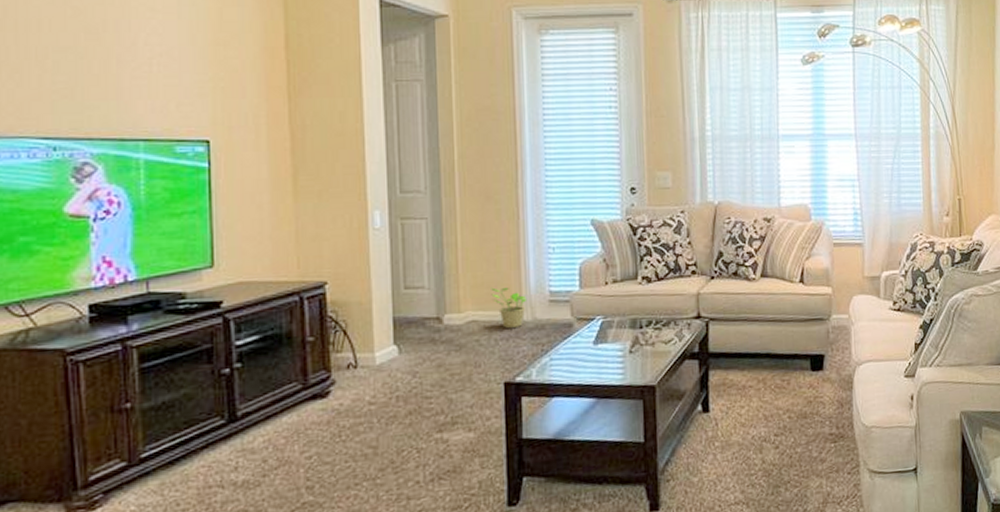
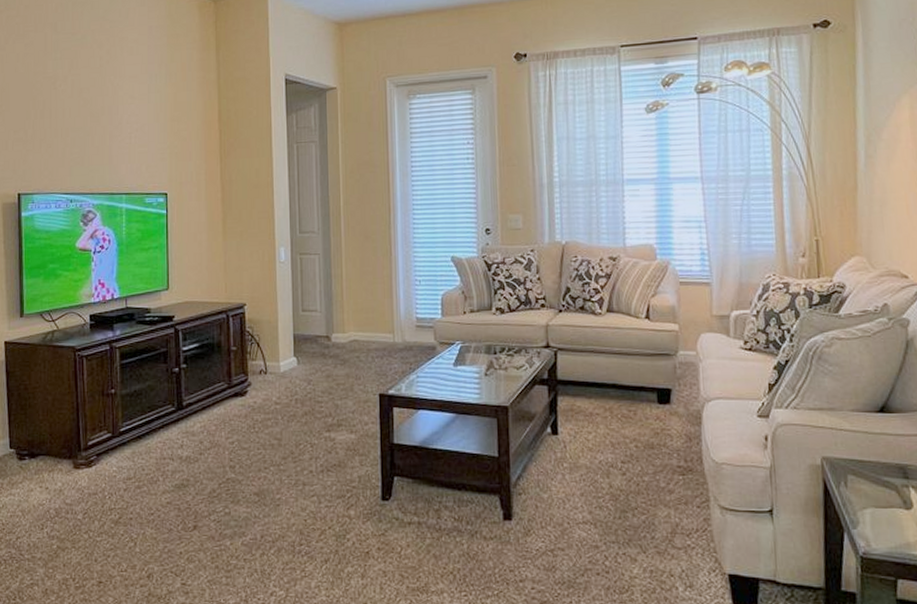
potted plant: present [491,287,528,328] -> none [369,313,398,348]

